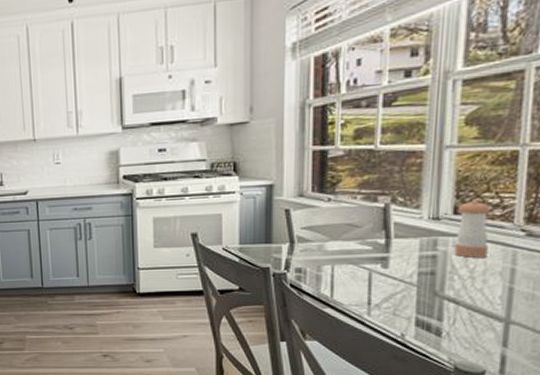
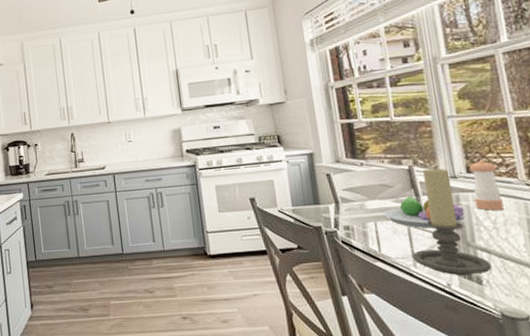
fruit bowl: none [344,237,440,275] -> present [383,195,466,229]
candle holder: none [367,206,456,327] -> present [412,167,492,276]

